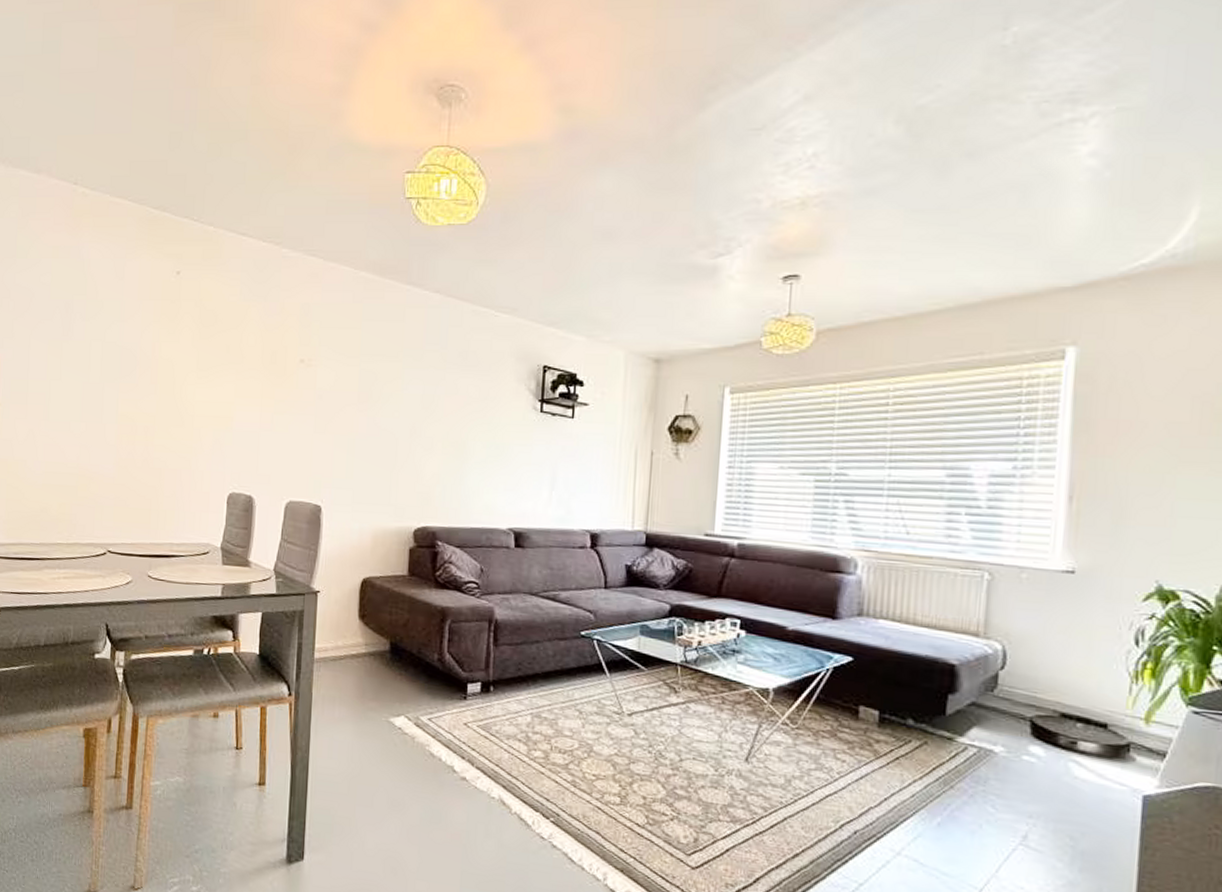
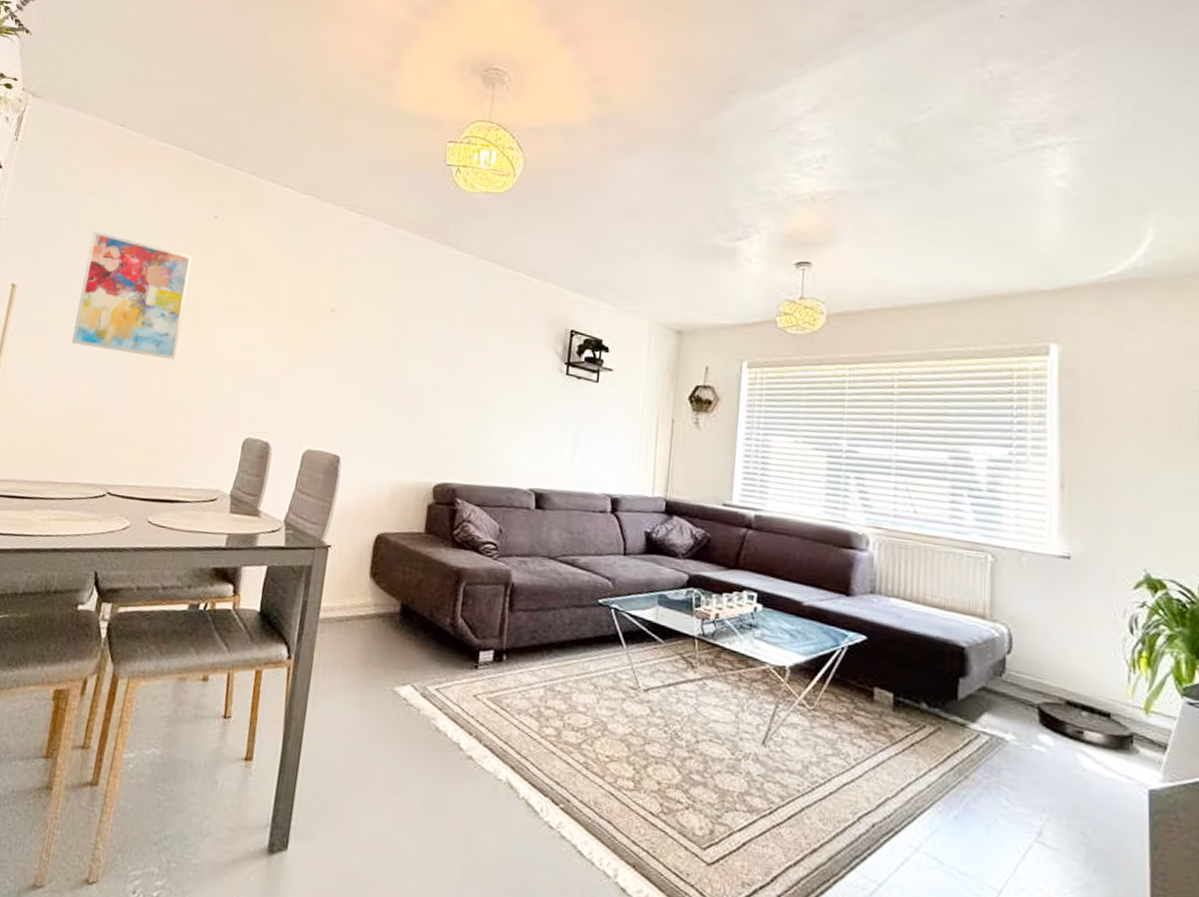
wall art: none [56,297,160,421] -> present [71,231,193,360]

